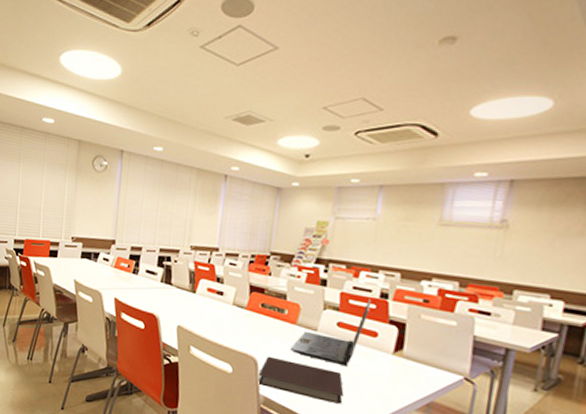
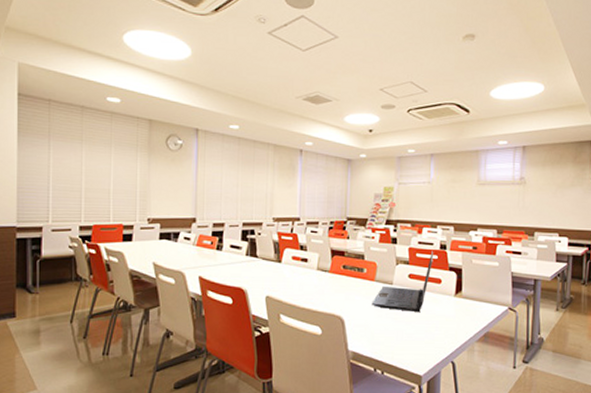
notebook: present [258,356,344,404] -> none [346,313,420,347]

